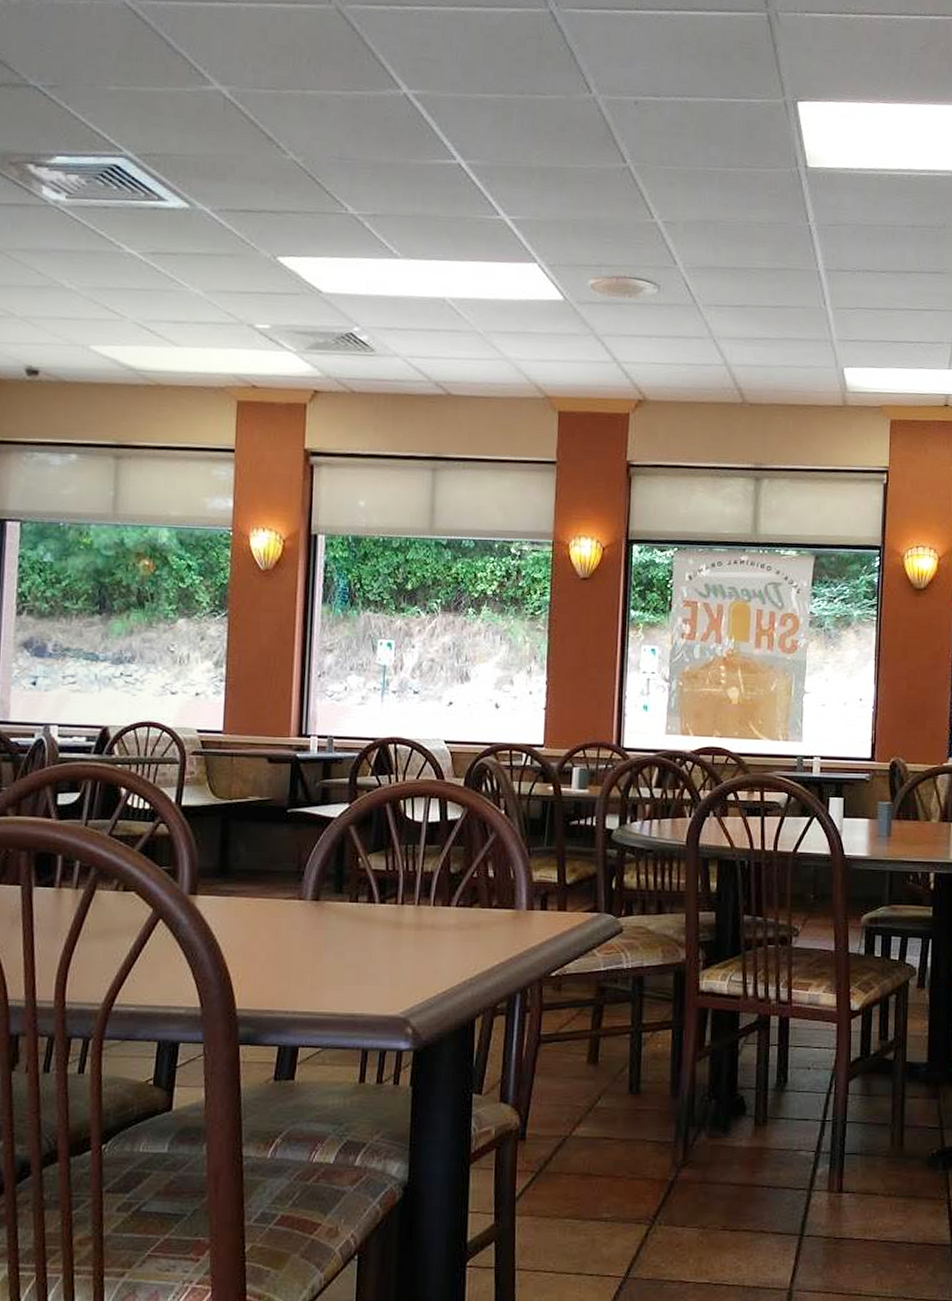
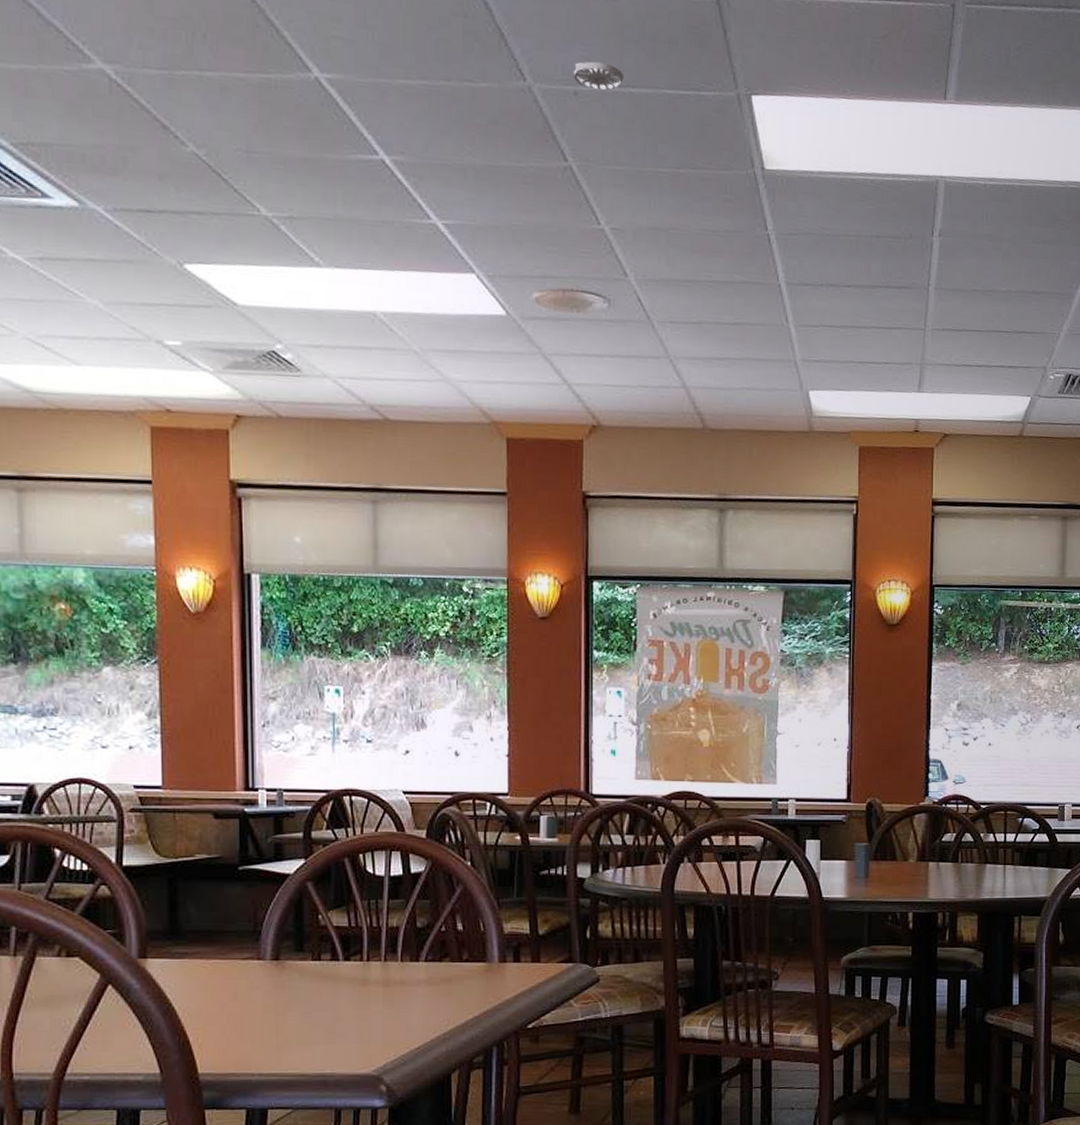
smoke detector: none [634,74,680,100] -> present [573,61,623,91]

